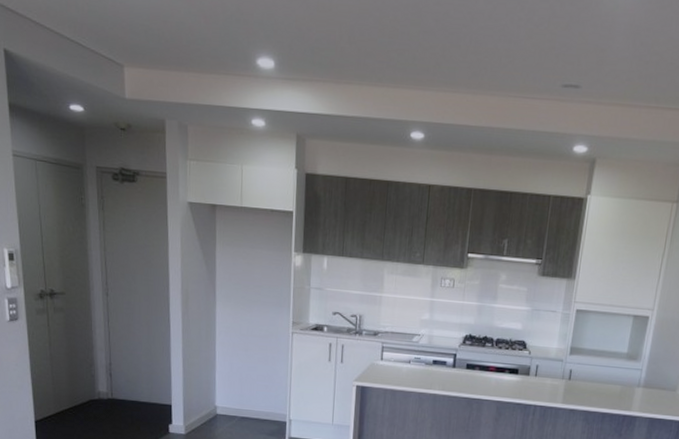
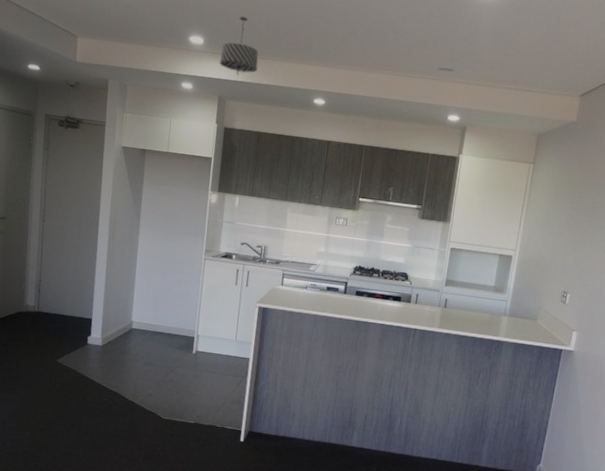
pendant light: none [295,29,342,107] -> present [219,16,259,76]

